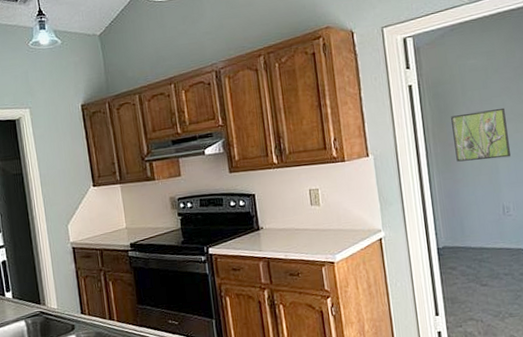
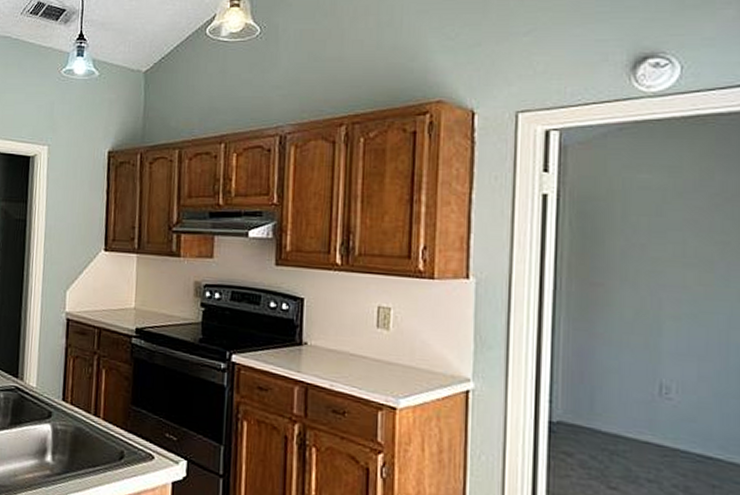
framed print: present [451,107,511,162] -> none [598,245,686,317]

